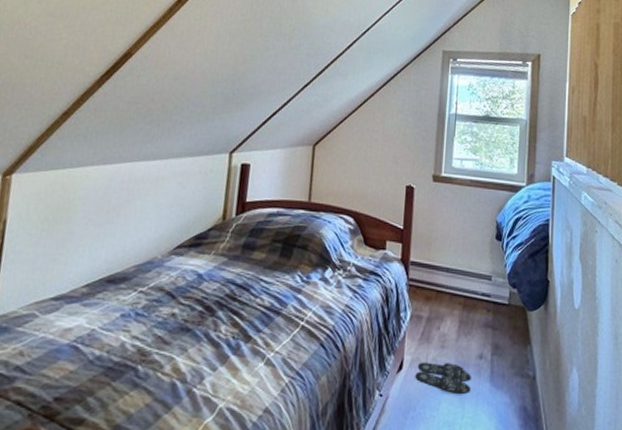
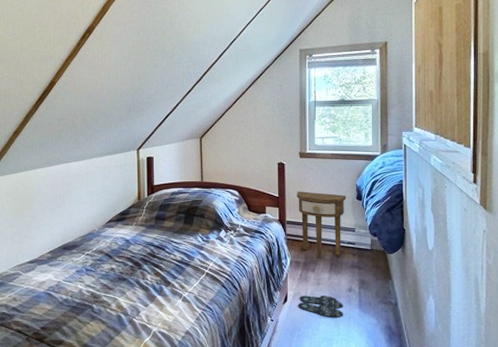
side table: none [425,224,484,313] -> present [297,191,346,258]

